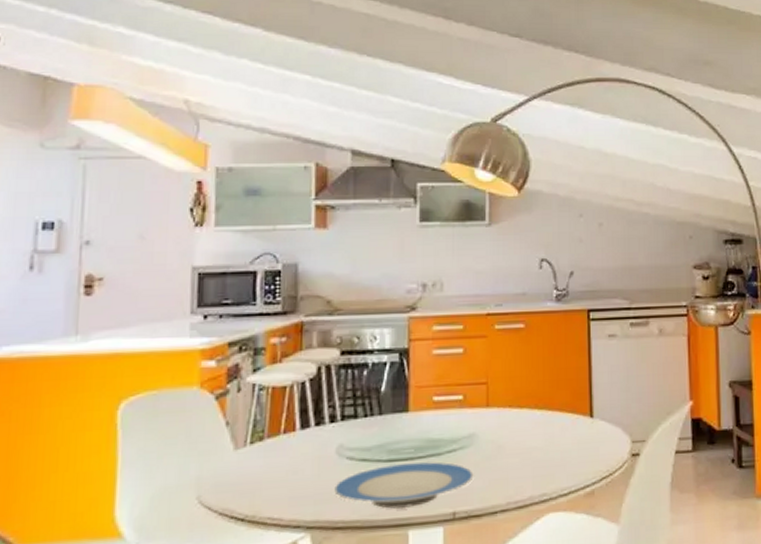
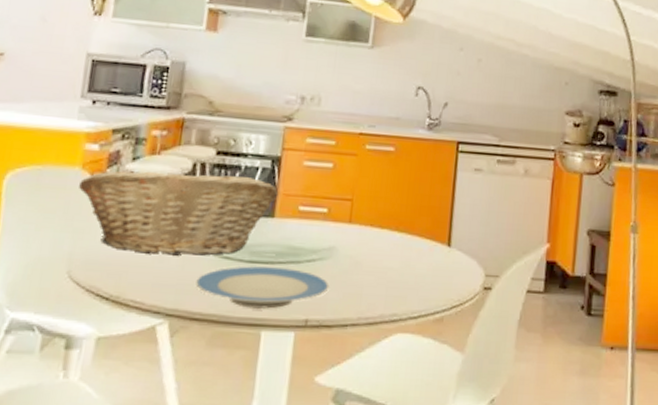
fruit basket: none [199,373,410,468] -> present [79,170,279,256]

